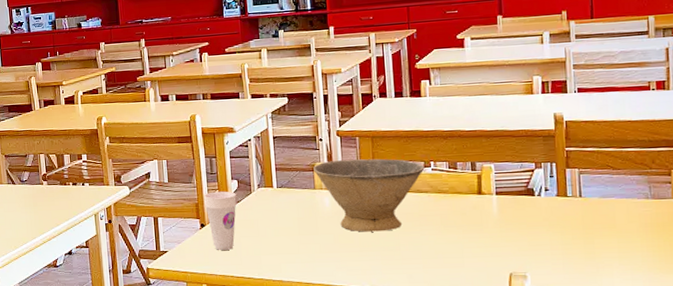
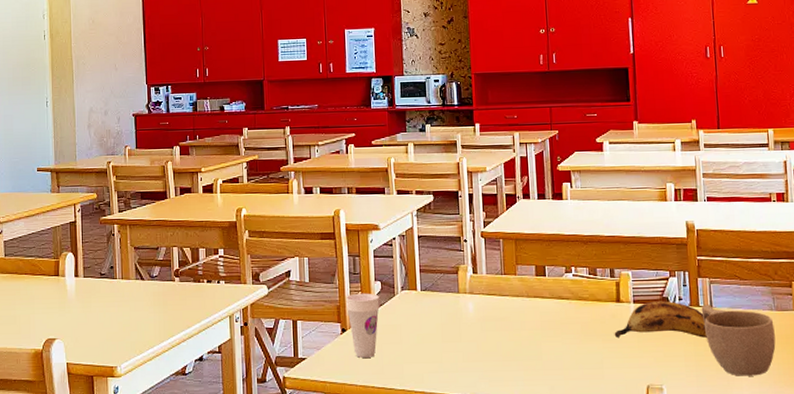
bowl: present [313,158,425,232] -> none [458,262,566,340]
banana: none [475,192,575,228] -> present [614,300,707,338]
cup: none [569,194,651,264] -> present [701,304,776,376]

